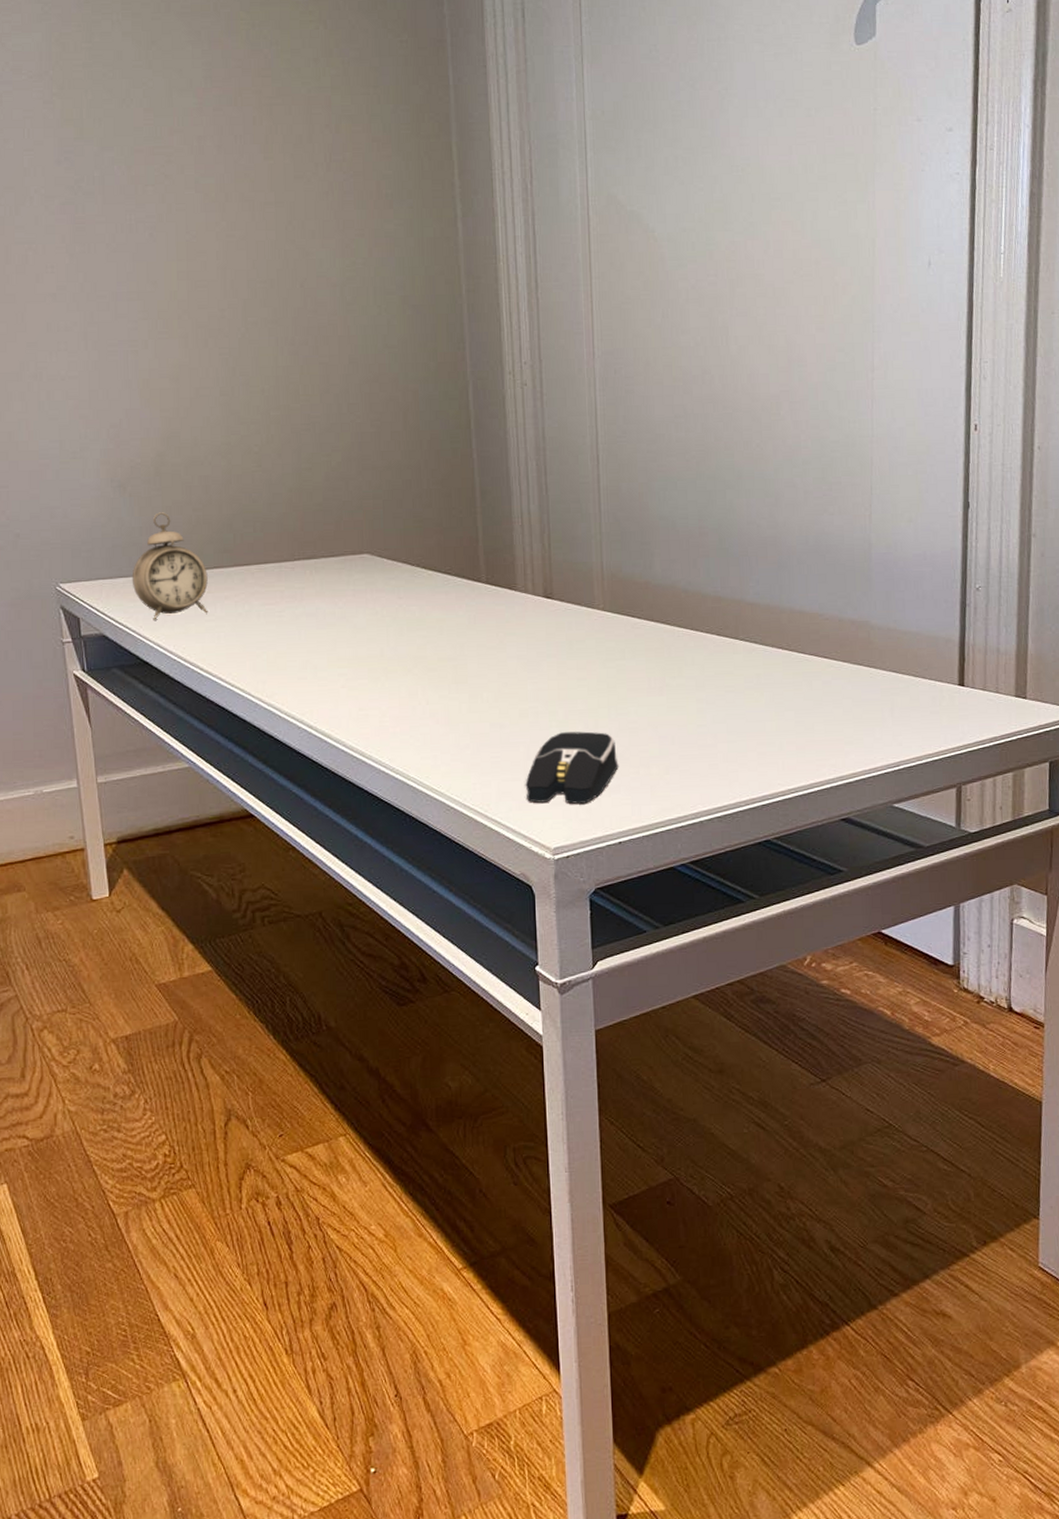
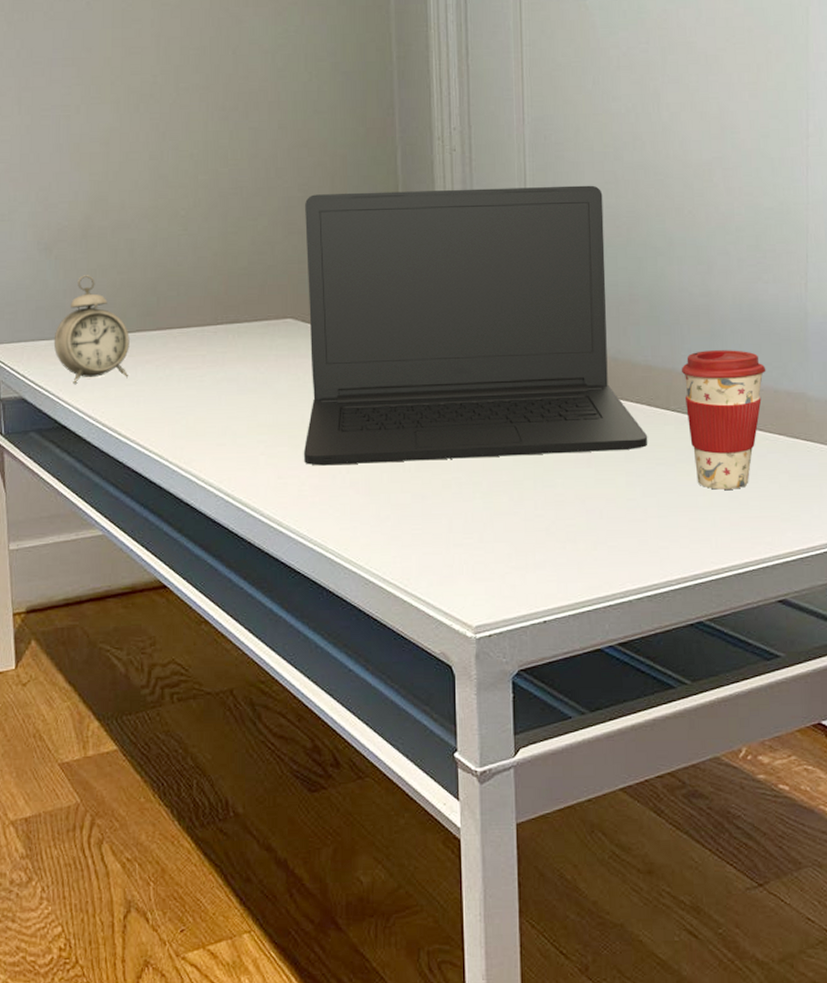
laptop: none [378,419,718,697] -> present [303,185,648,466]
computer mouse: present [525,731,619,804] -> none [447,504,544,580]
coffee cup: none [749,580,831,715] -> present [681,350,766,490]

